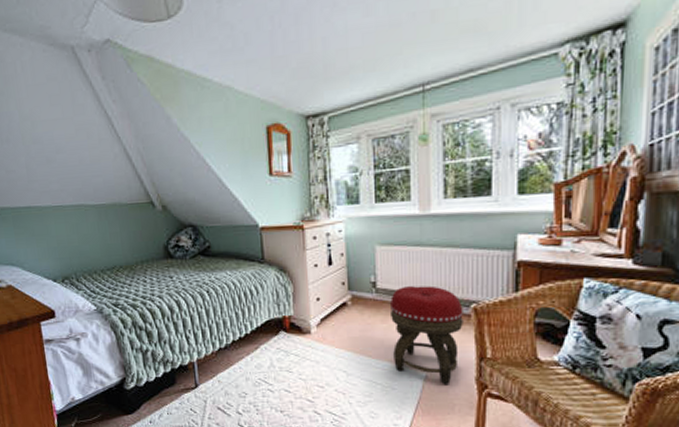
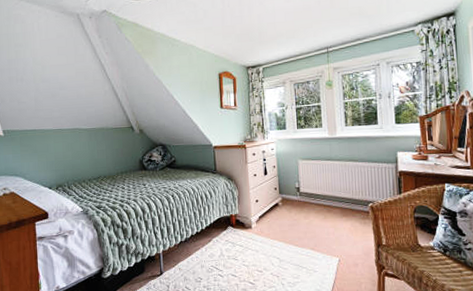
footstool: present [390,286,463,385] -> none [310,190,364,267]

